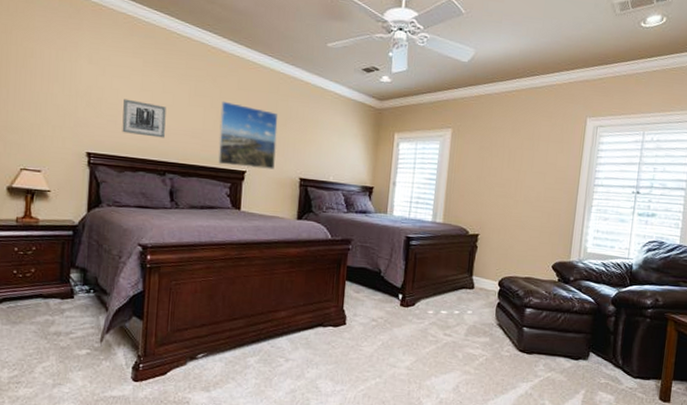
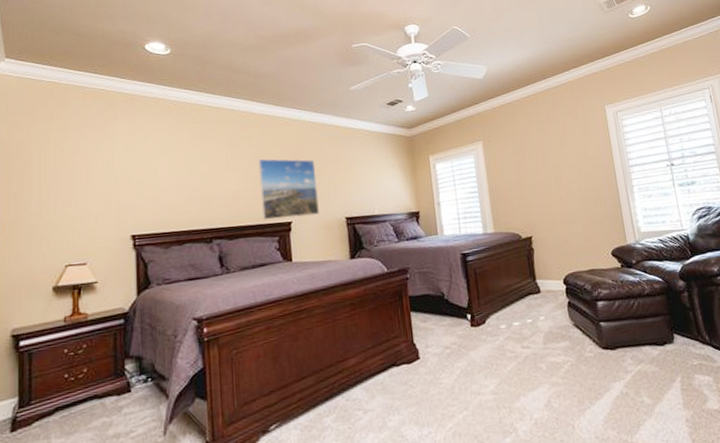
wall art: present [122,99,166,138] -> none [163,175,207,209]

